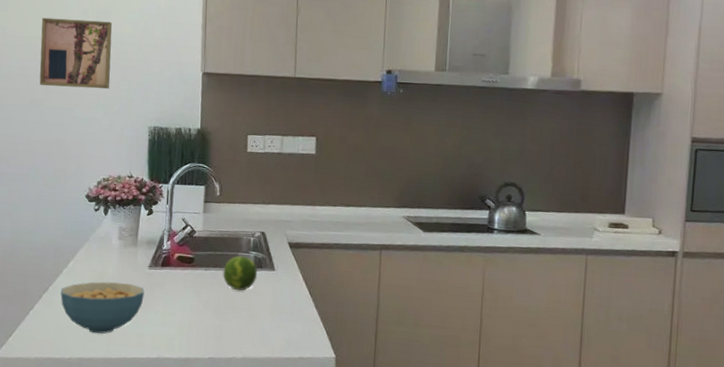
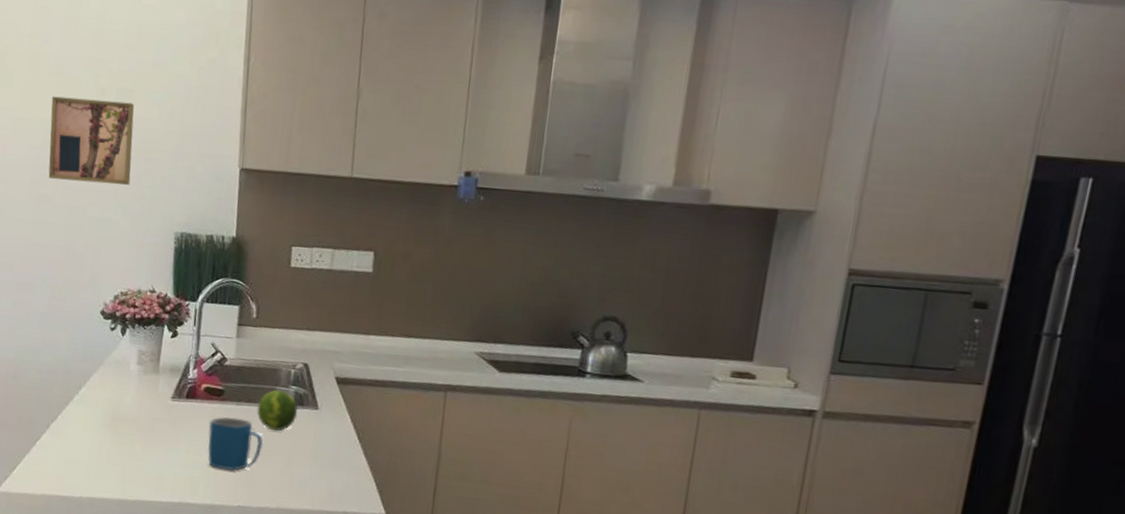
cereal bowl: present [60,282,145,334] -> none [70,412,166,472]
mug: none [181,281,229,327] -> present [207,417,263,471]

